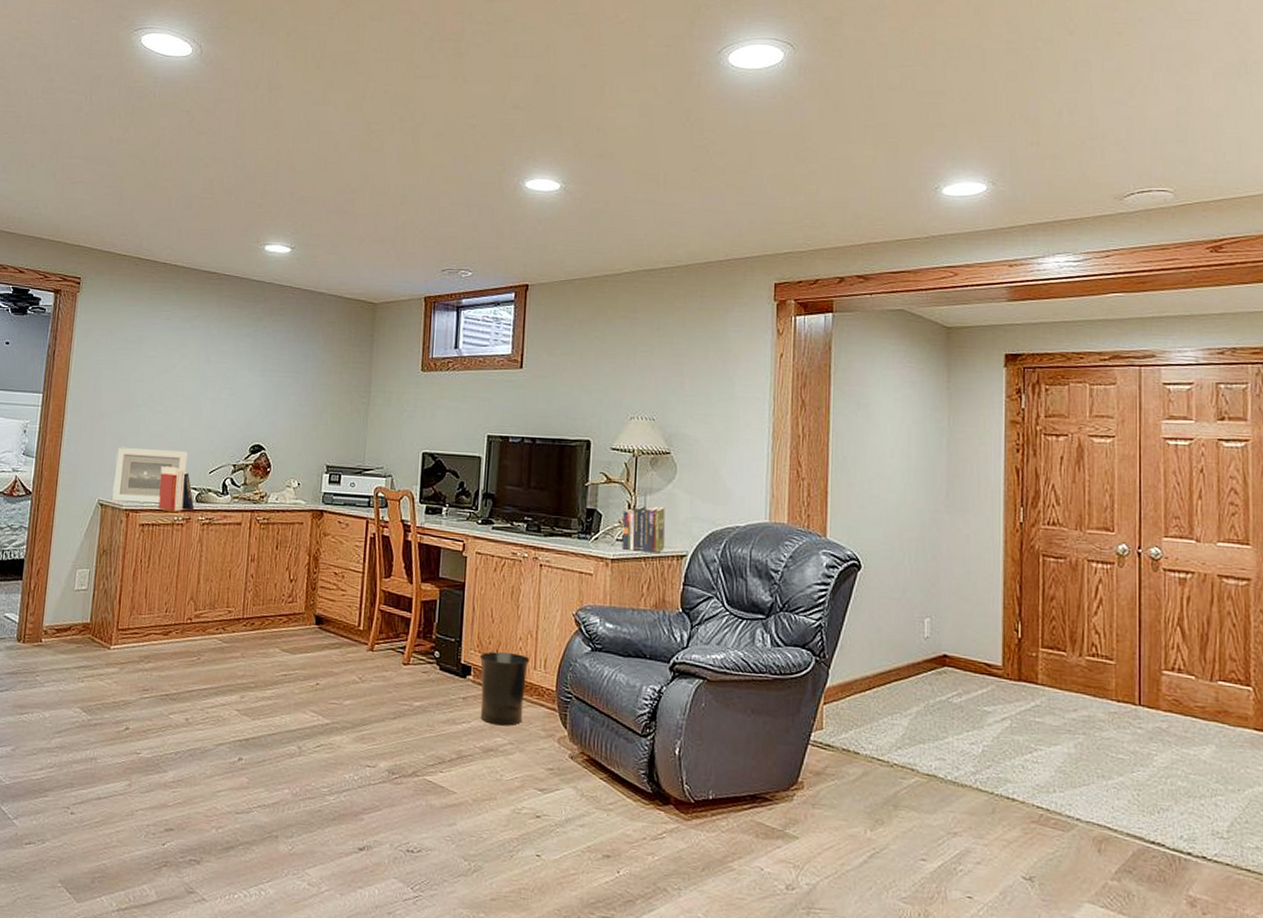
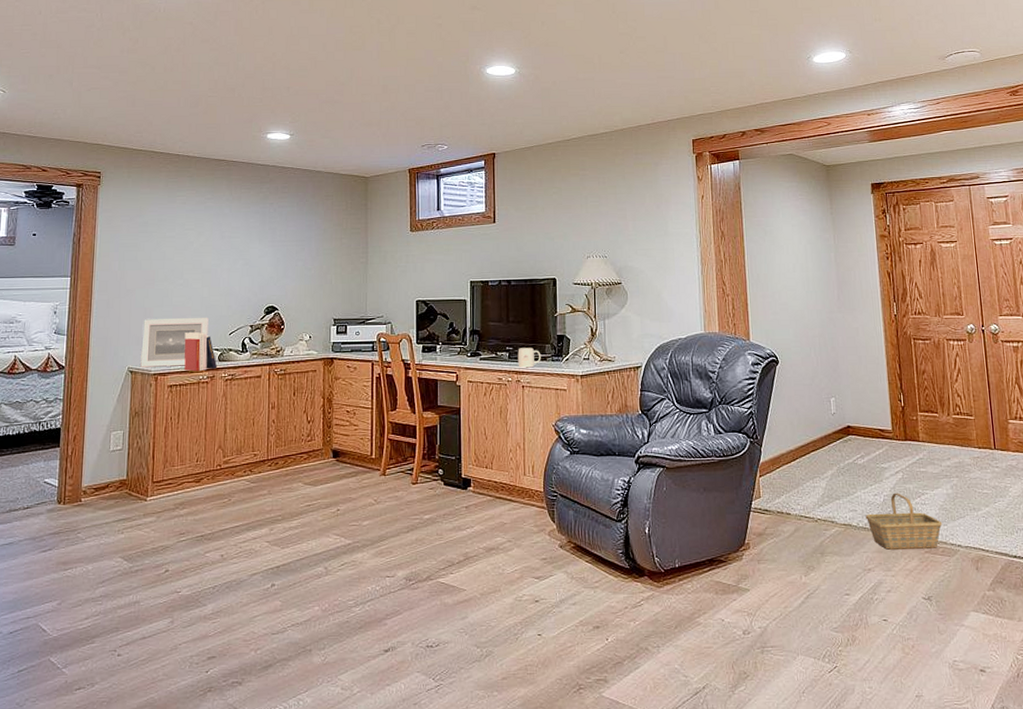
waste bin: present [479,652,530,726] -> none [477,464,520,527]
mug: none [537,519,565,544] -> present [517,347,541,368]
books: present [622,506,666,553] -> none [587,328,624,367]
basket: none [956,744,1058,819] -> present [865,492,943,550]

